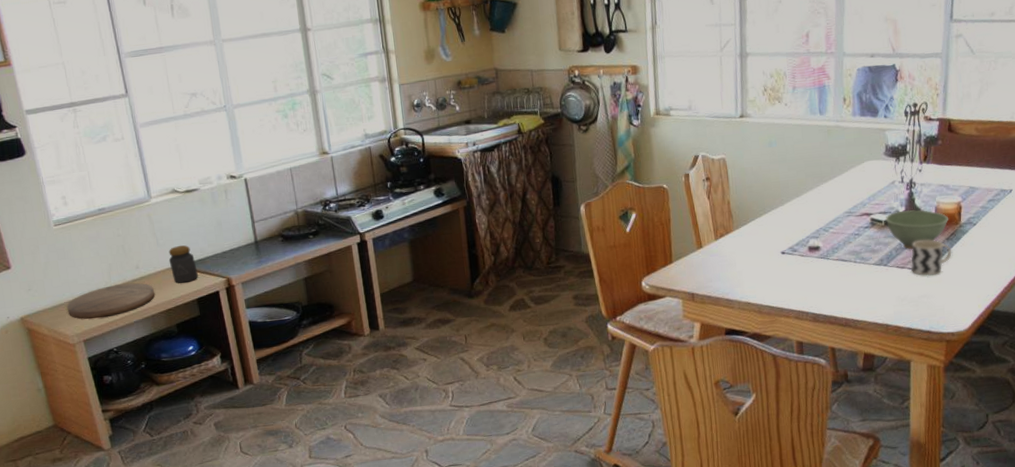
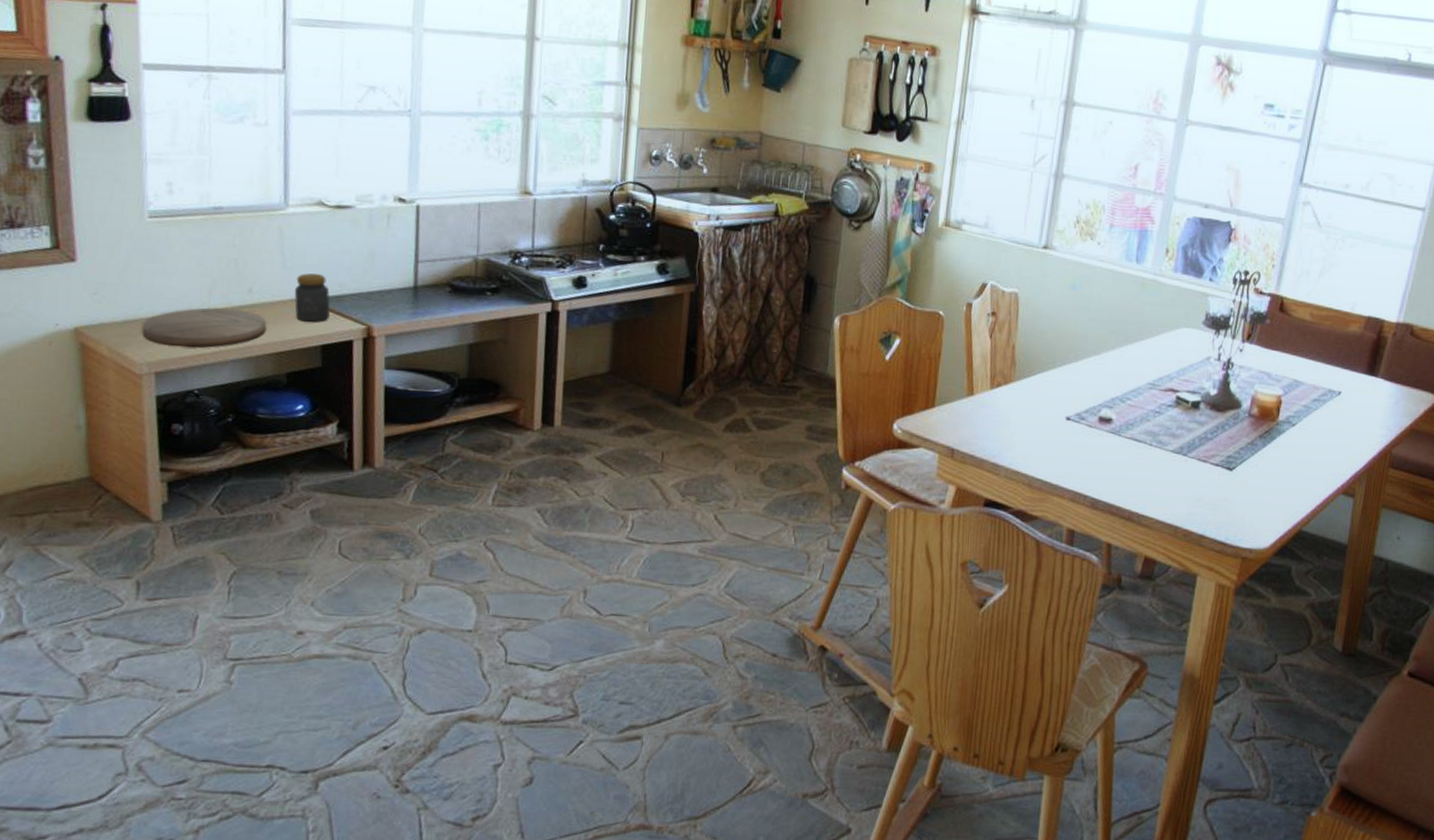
bowl: present [885,210,949,249] -> none [1192,394,1266,441]
cup: present [910,239,952,276] -> none [1213,432,1263,476]

